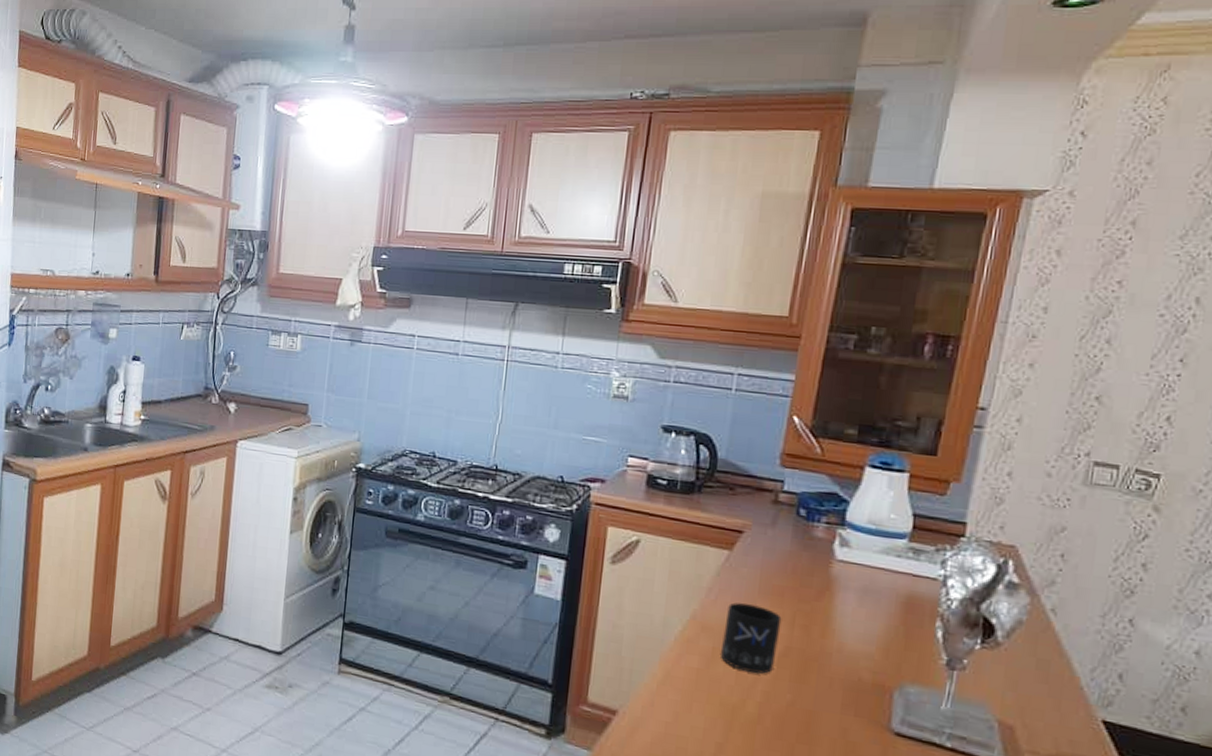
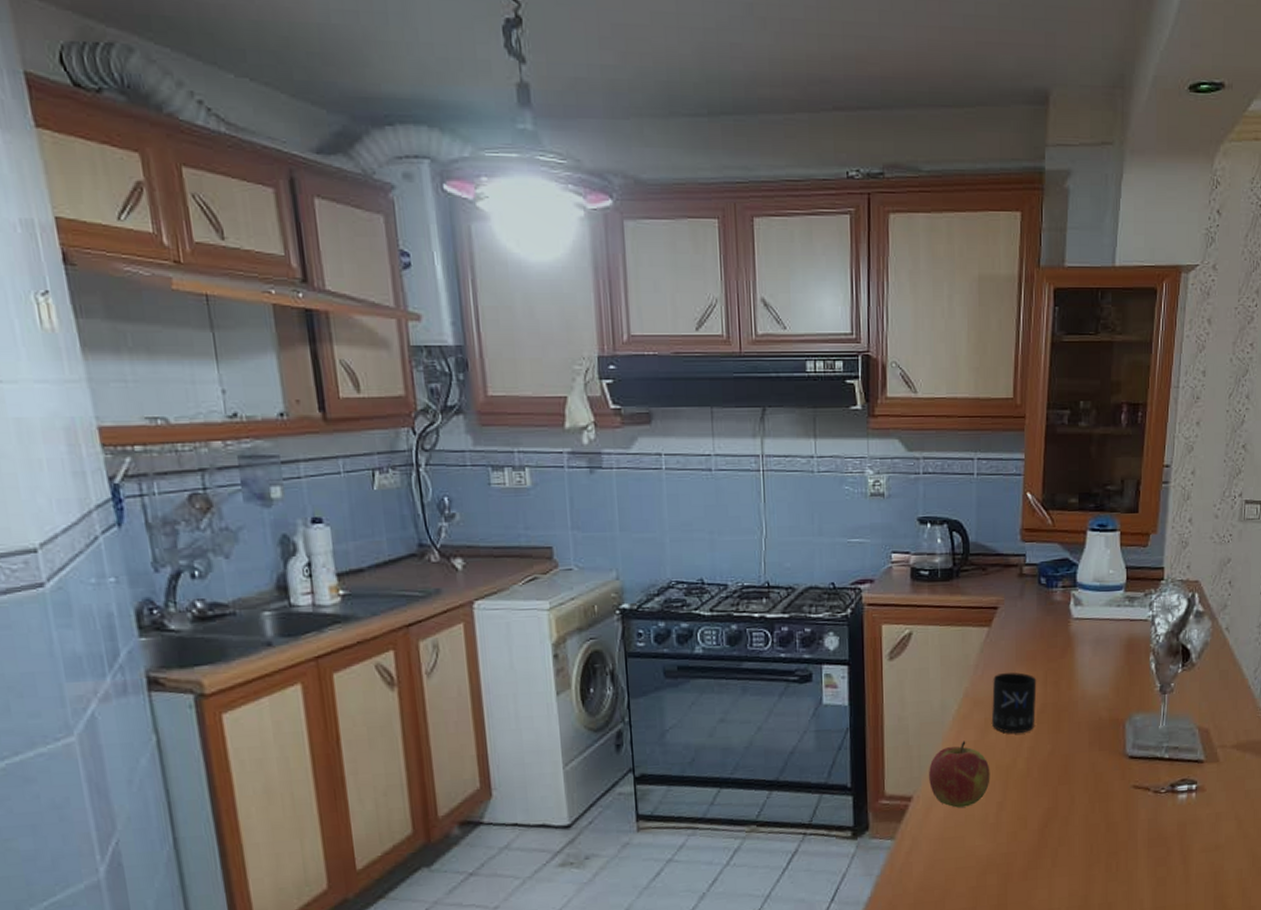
apple: none [639,665,713,739] -> present [929,741,990,808]

